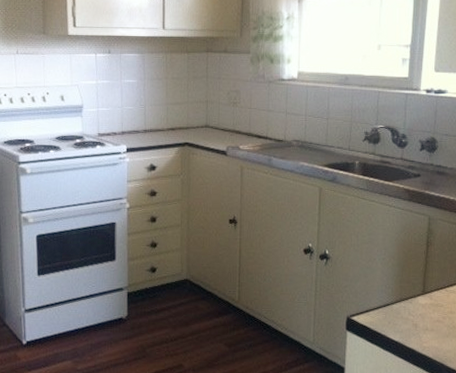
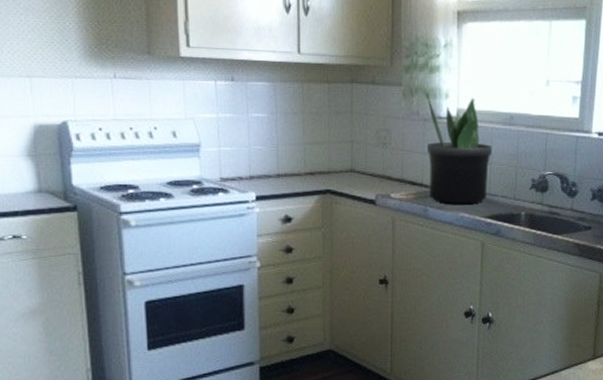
planter: none [271,60,329,155] -> present [426,94,493,205]

